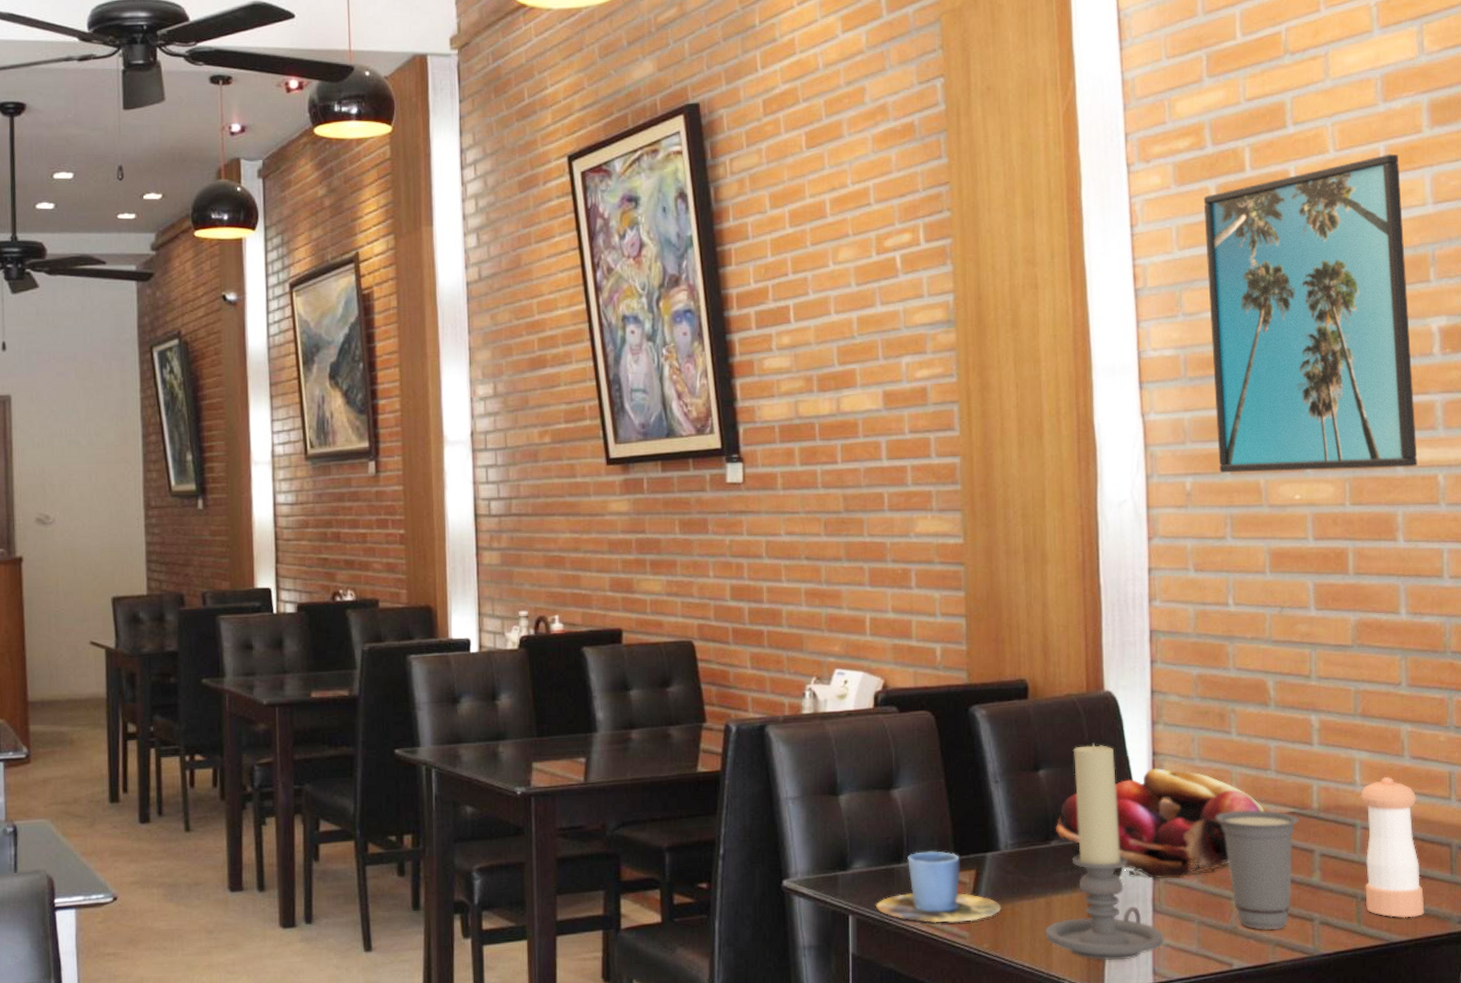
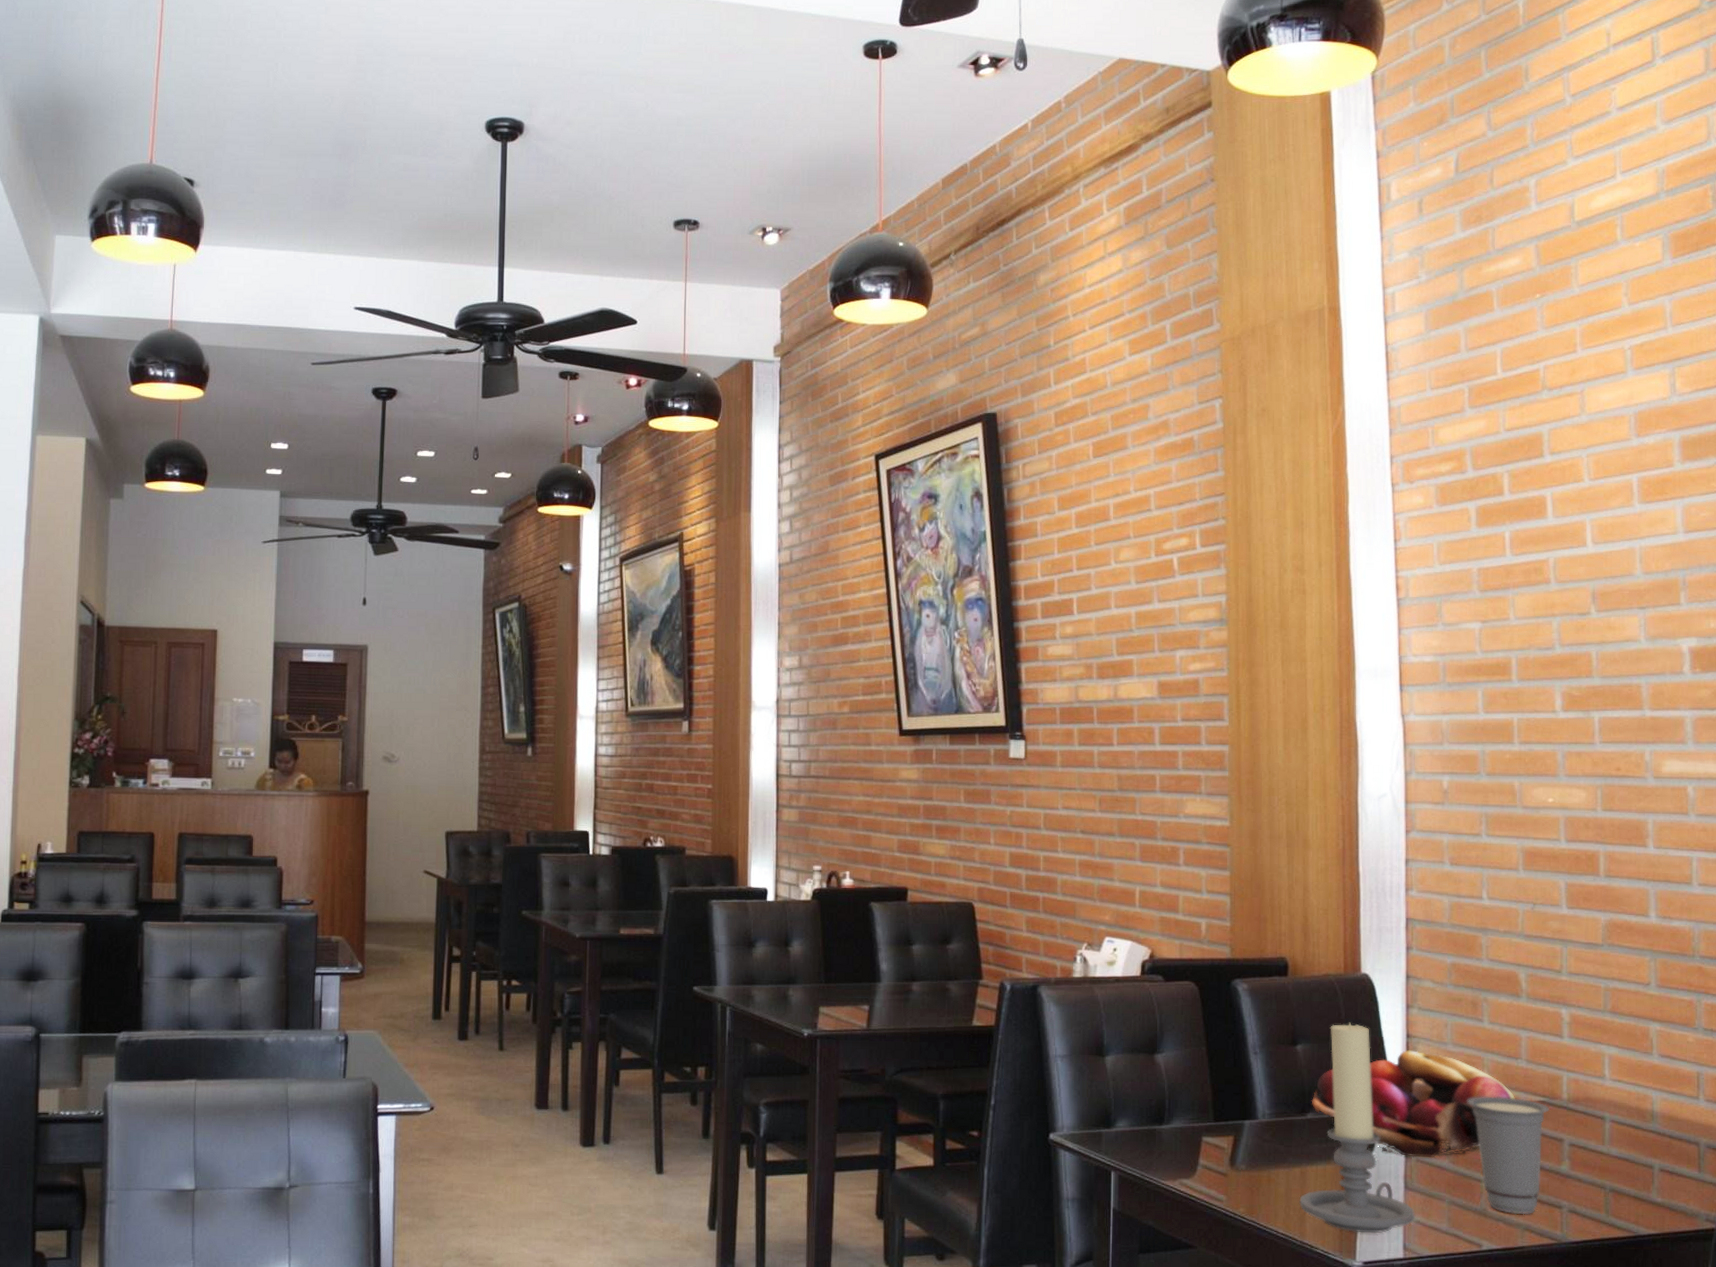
cup: present [875,851,1002,923] -> none [1136,1115,1258,1186]
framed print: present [1203,154,1417,474] -> none [1463,485,1668,779]
pepper shaker: present [1360,776,1425,918] -> none [1609,1072,1672,1212]

